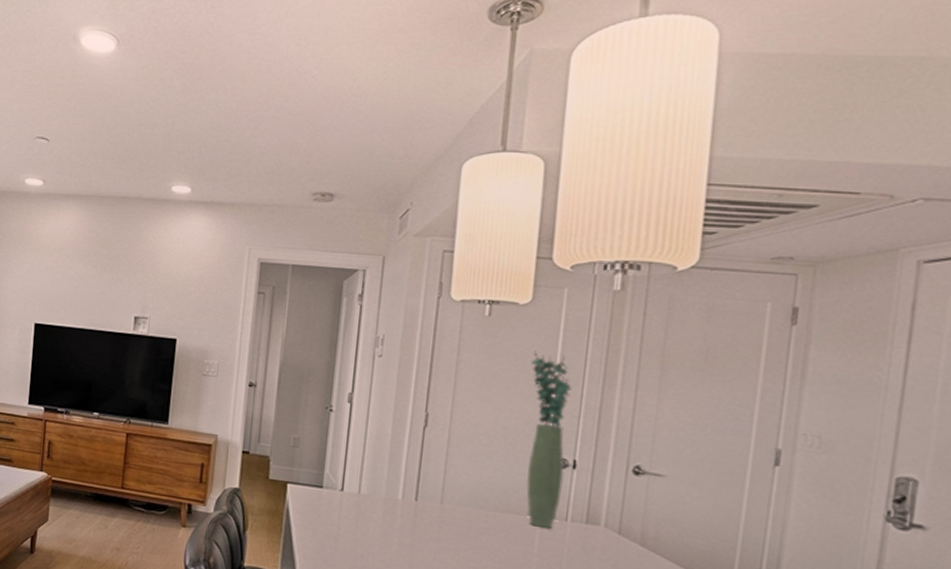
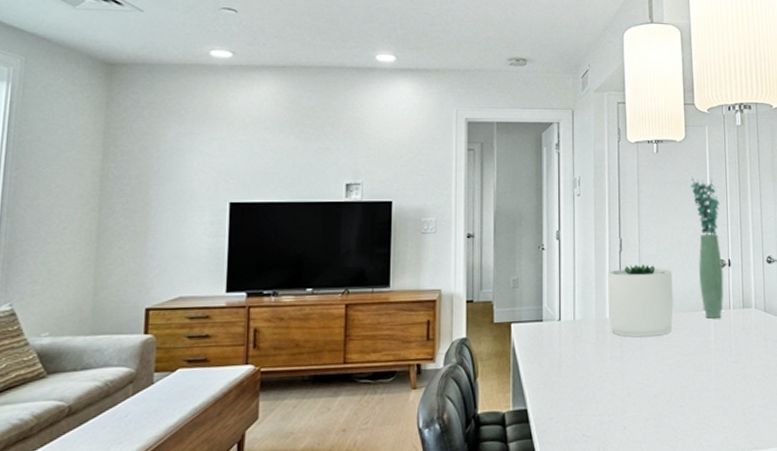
planter: none [402,445,491,533] -> present [608,264,673,338]

